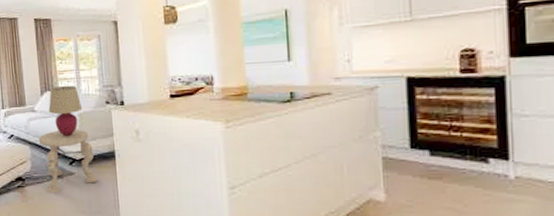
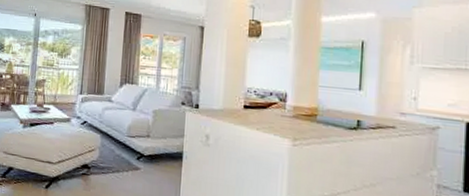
side table: present [38,129,98,194] -> none [109,123,163,187]
table lamp: present [48,85,83,136] -> none [125,80,158,131]

